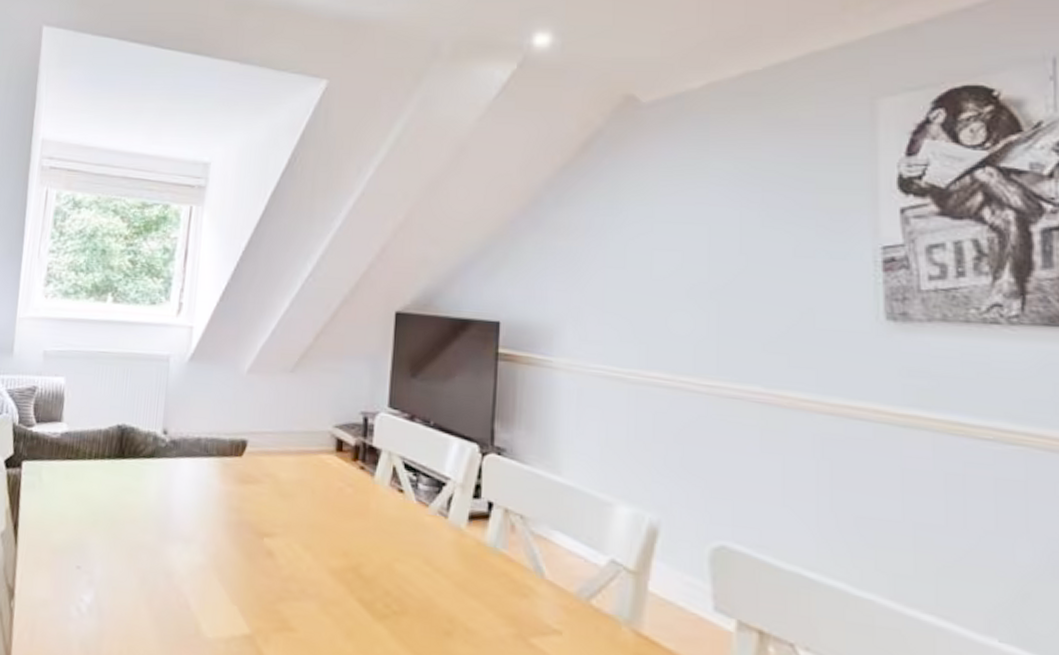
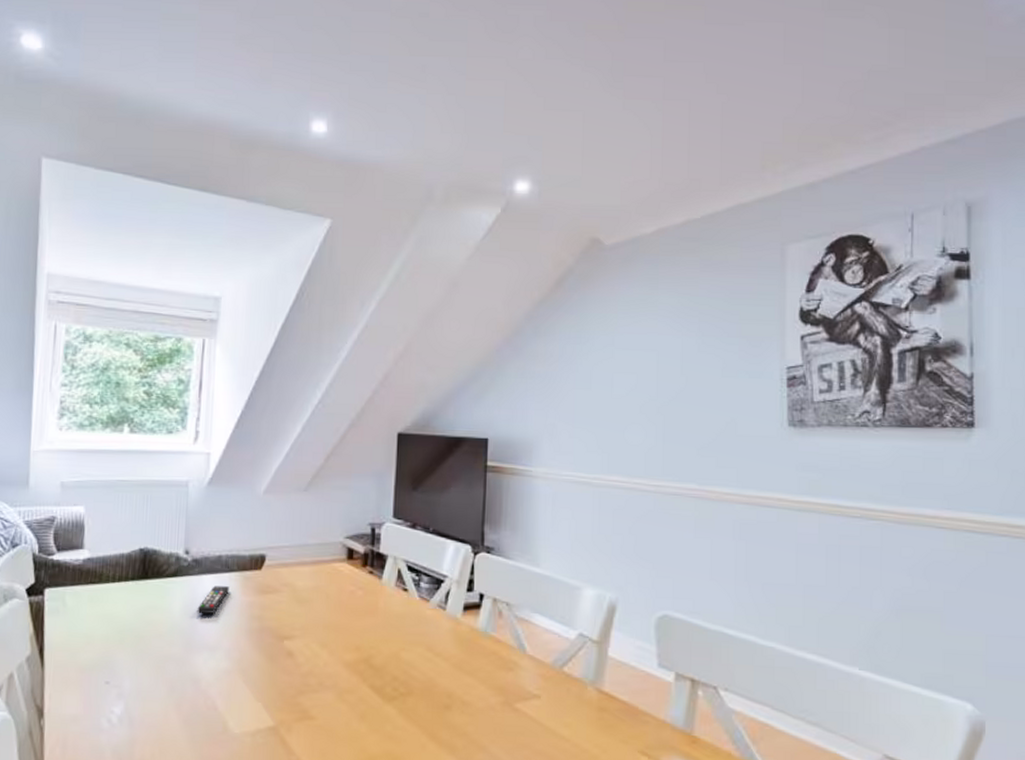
remote control: none [173,471,208,502] -> present [197,586,229,614]

